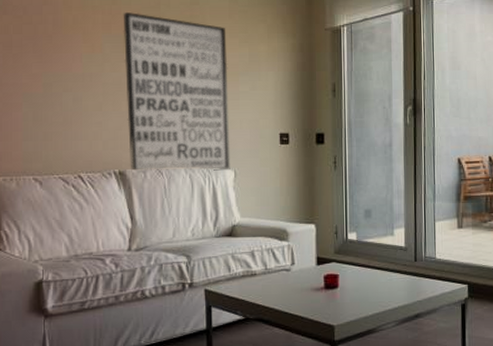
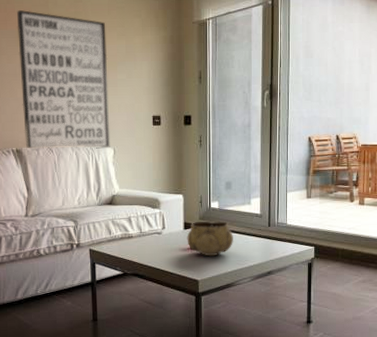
decorative bowl: none [320,255,374,297] -> present [187,221,233,257]

